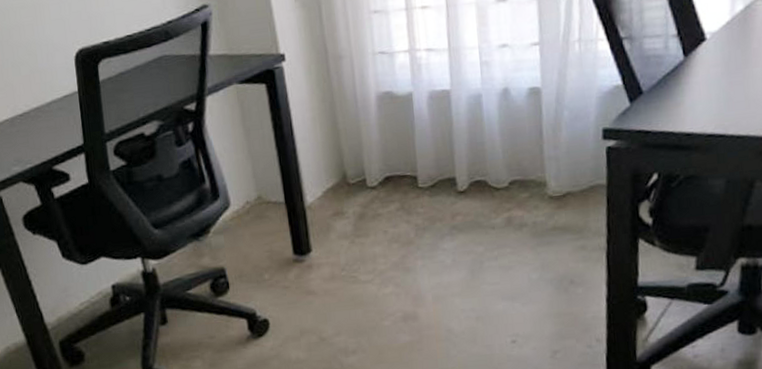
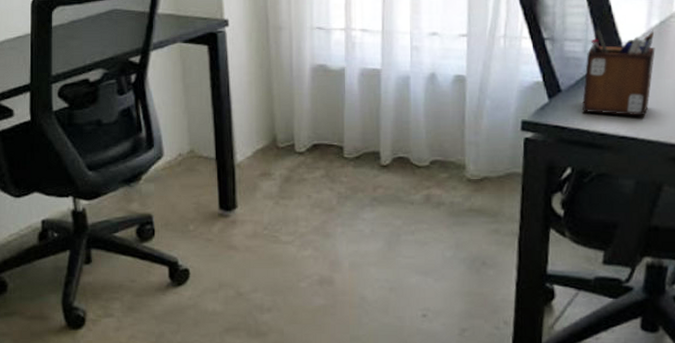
desk organizer: none [666,16,741,113] -> present [582,28,655,116]

